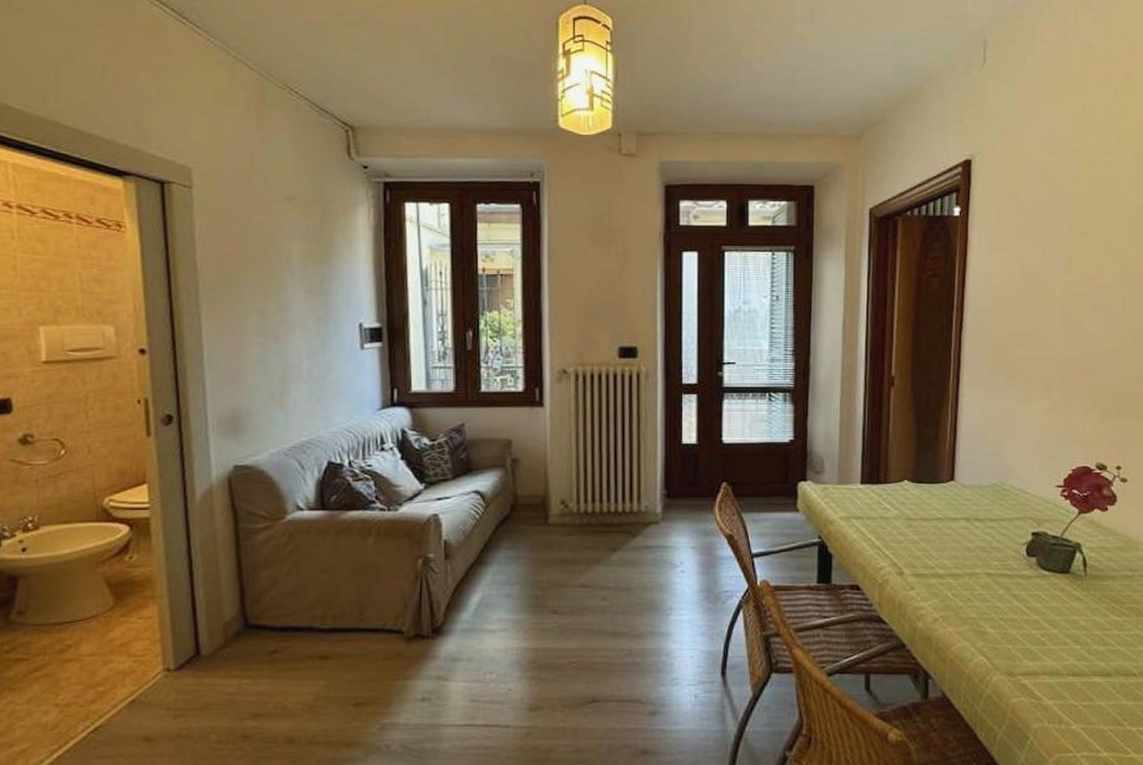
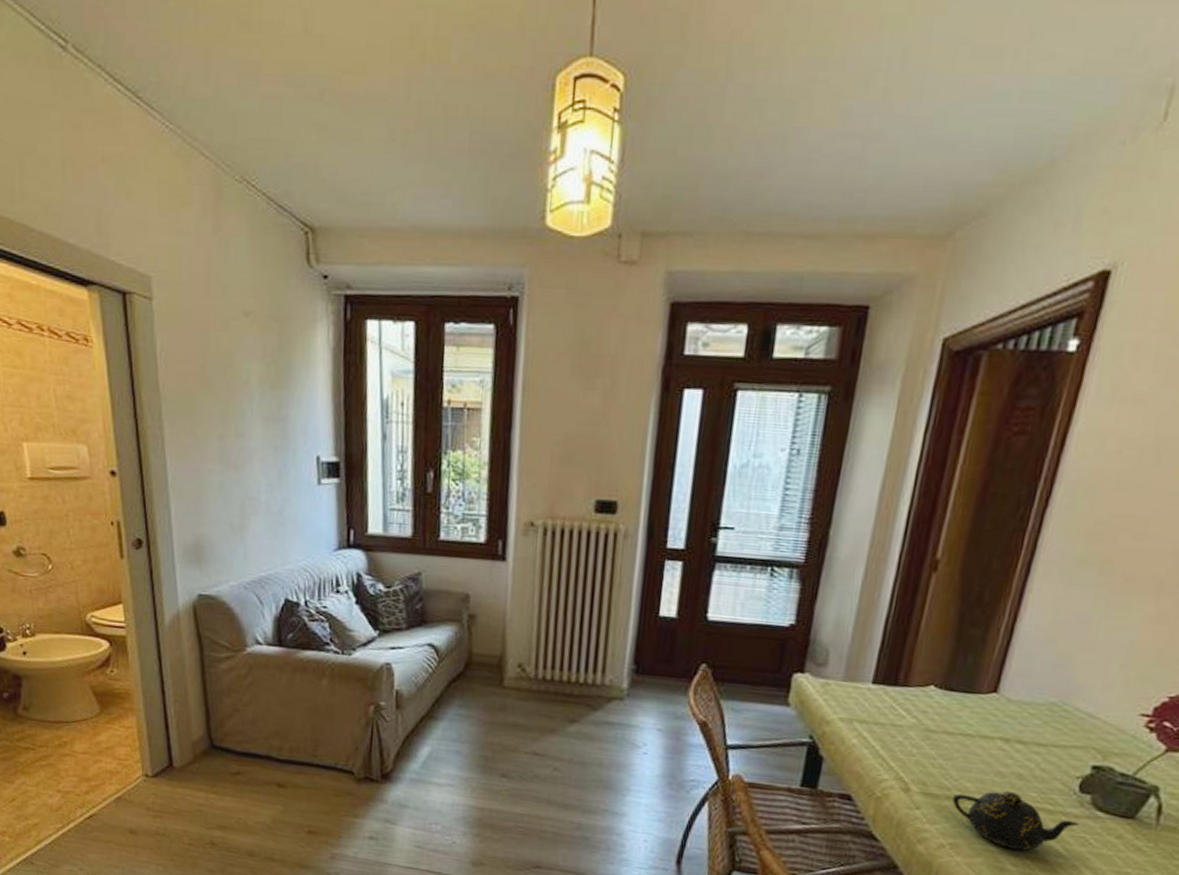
teapot: none [937,563,1033,614] -> present [952,790,1080,851]

